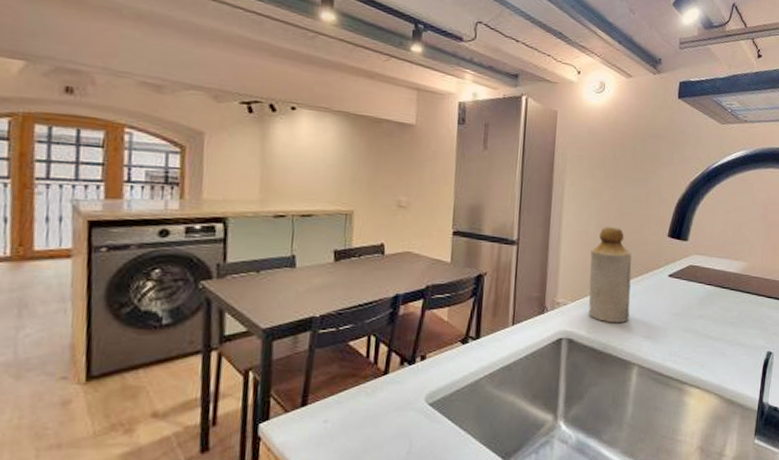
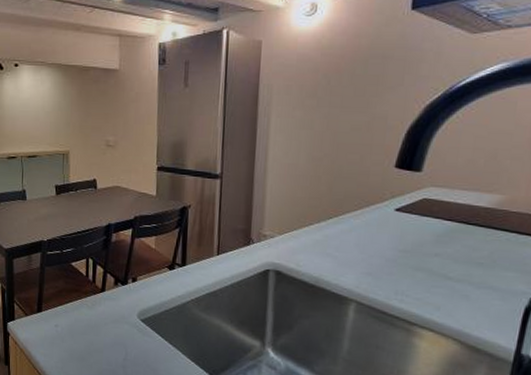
bottle: present [588,227,632,323] -> none [298,159,349,258]

